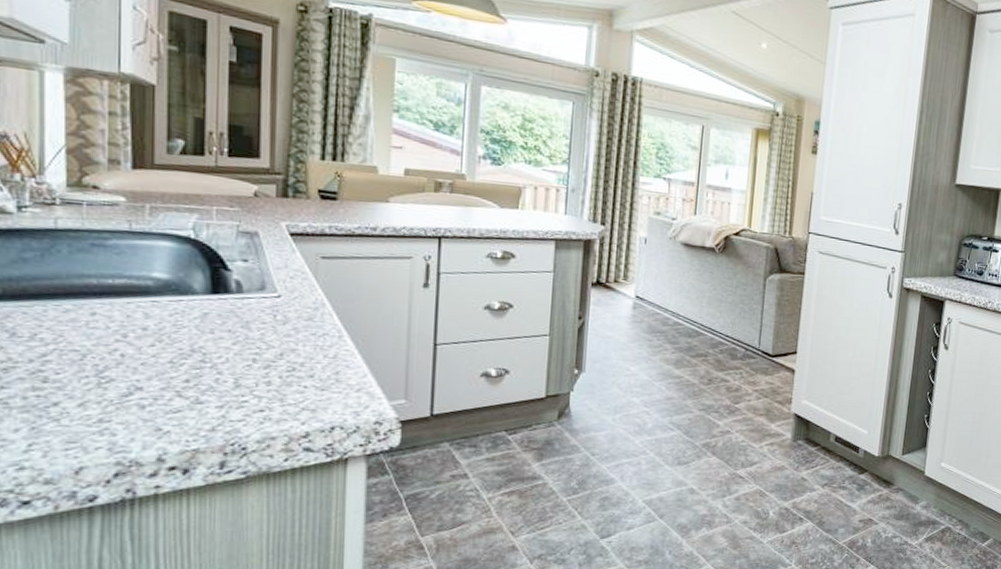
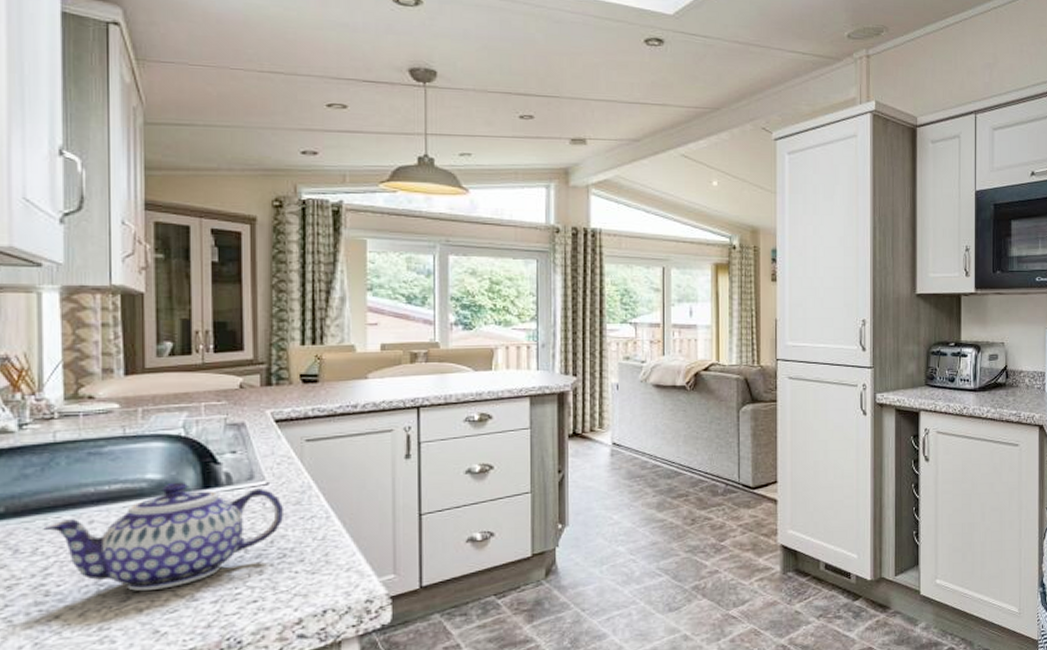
teapot: none [42,283,294,389] -> present [43,482,283,591]

